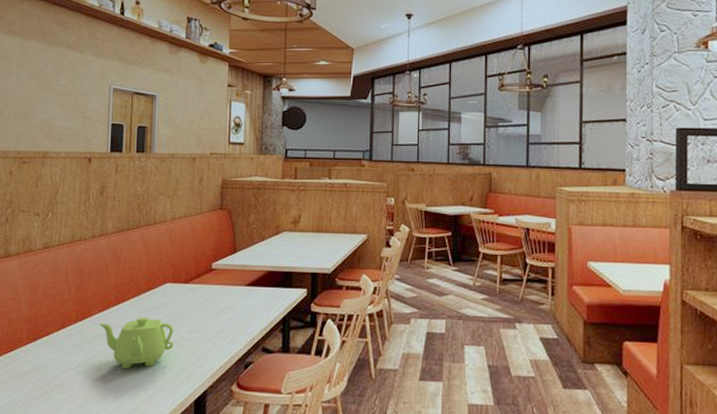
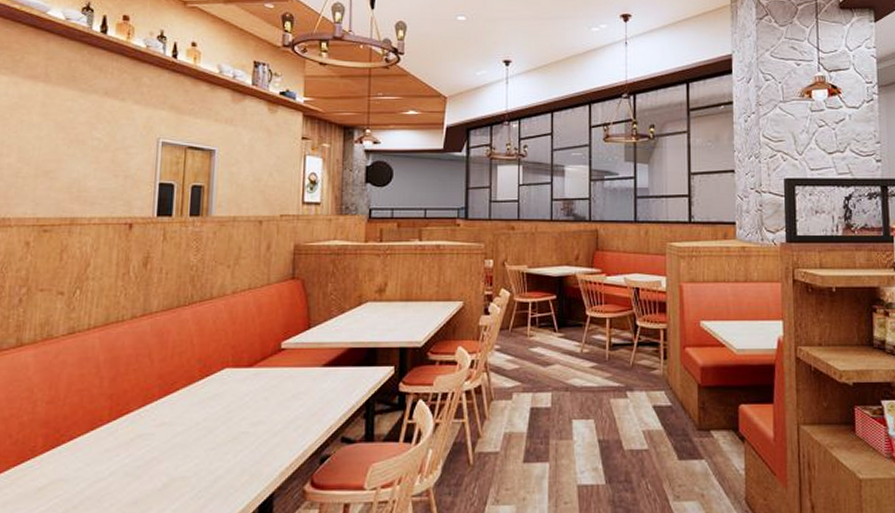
teapot: present [98,317,174,370] -> none [137,410,234,476]

